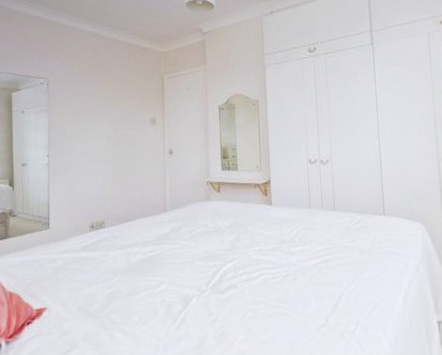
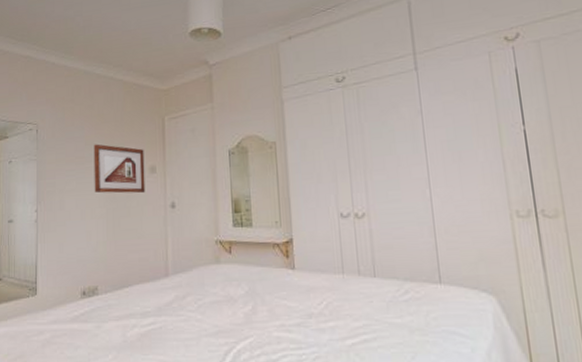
picture frame: none [100,98,147,142] -> present [93,144,145,194]

